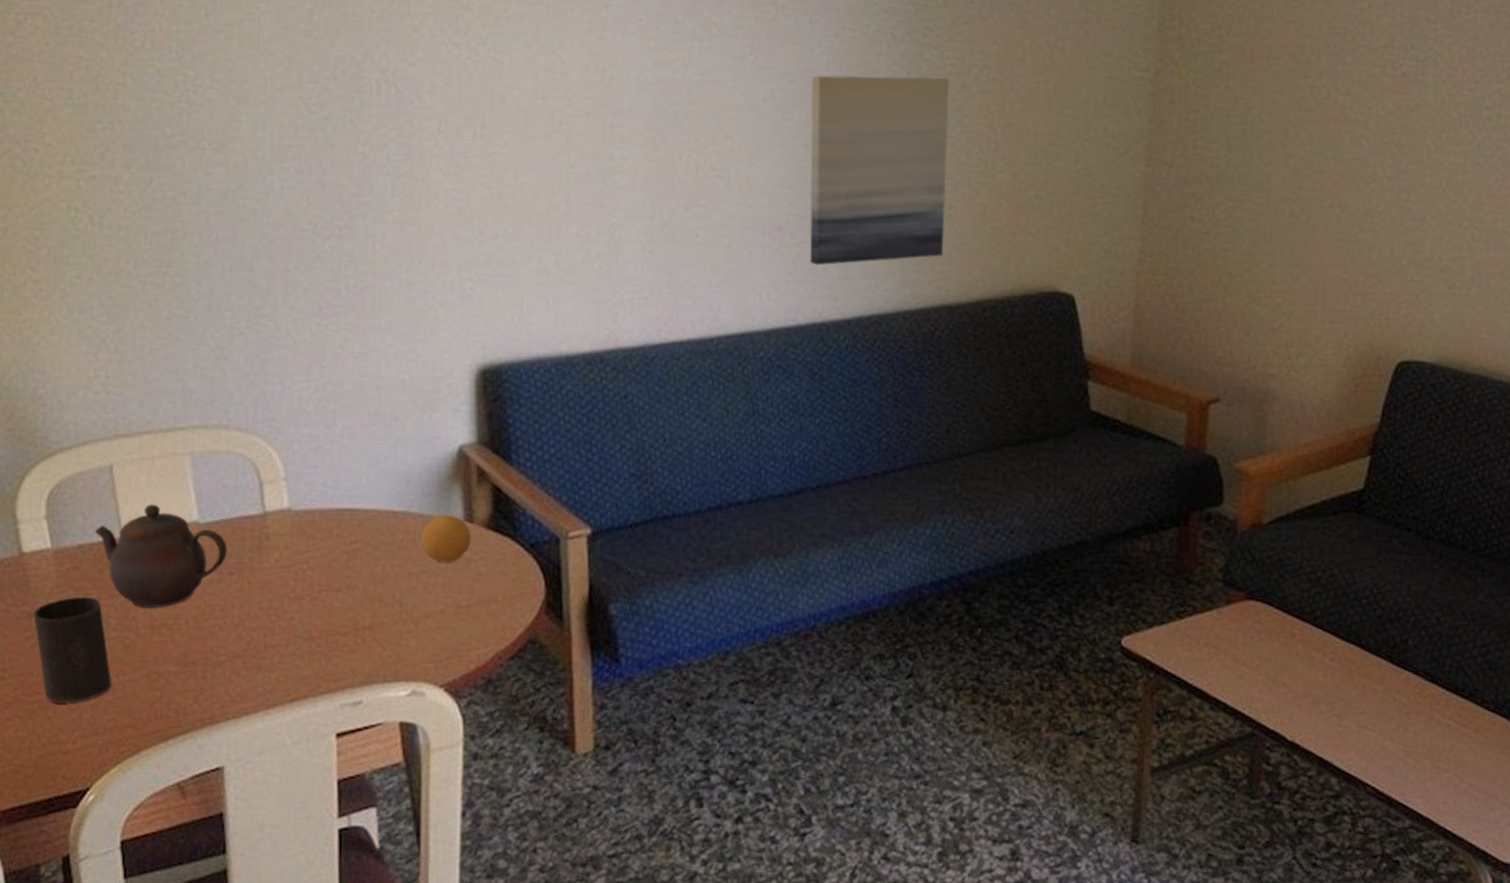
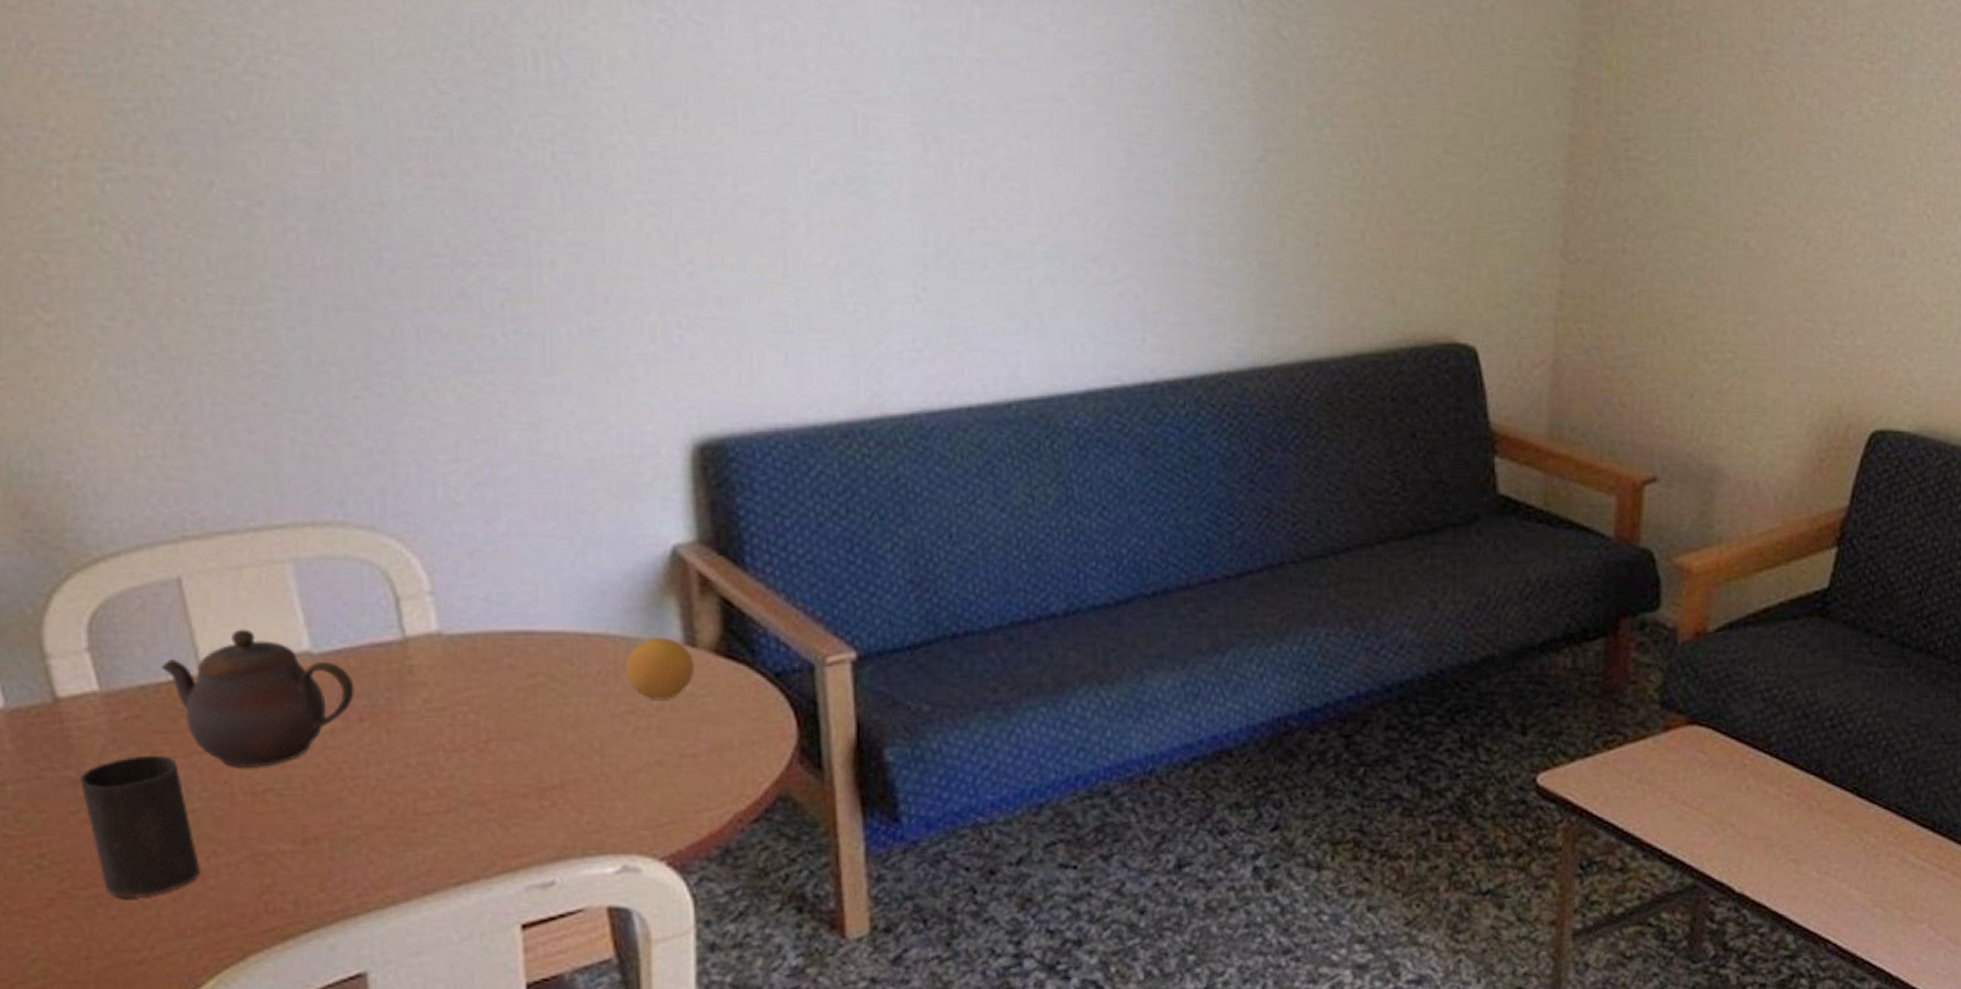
wall art: present [810,75,950,266] -> none [1133,55,1315,308]

